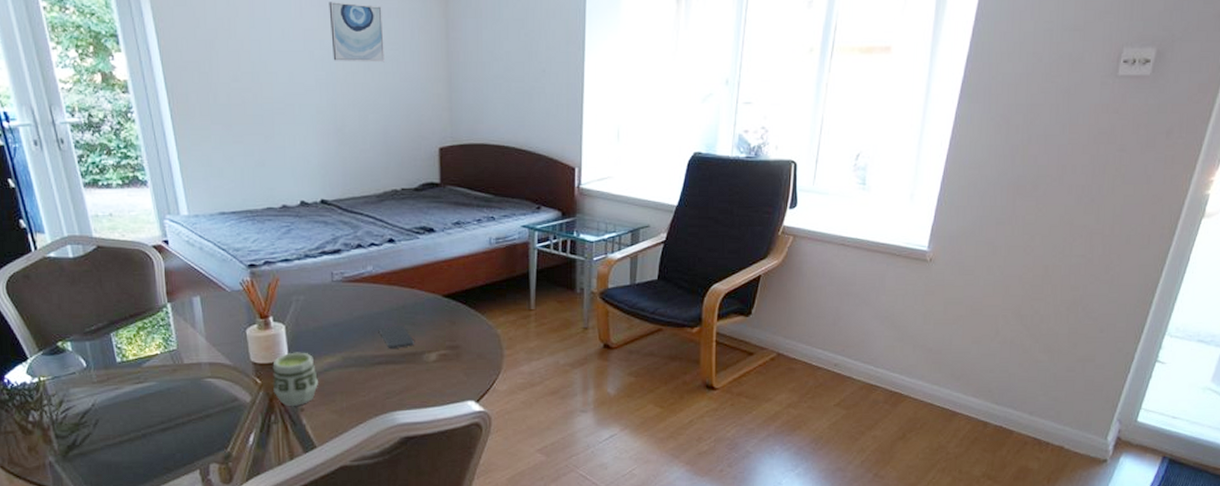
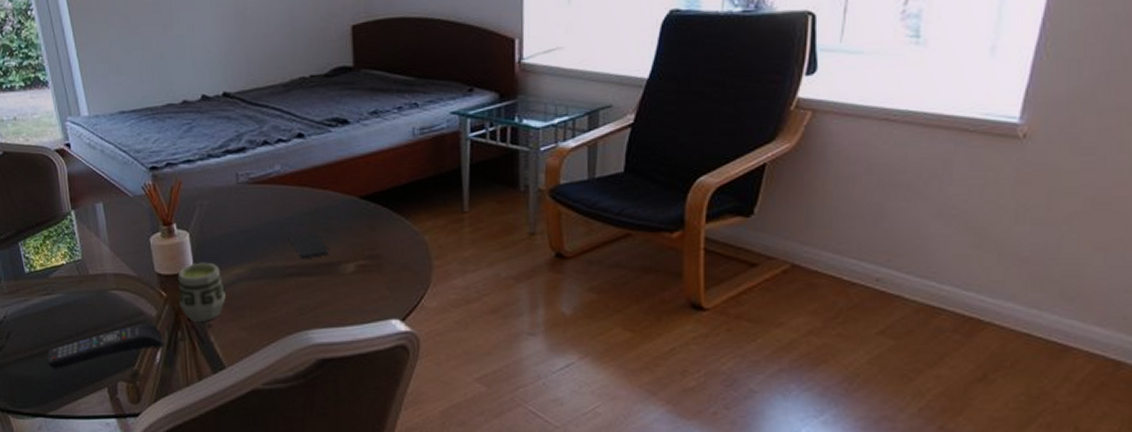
remote control: none [136,408,257,454] -> present [46,322,164,369]

